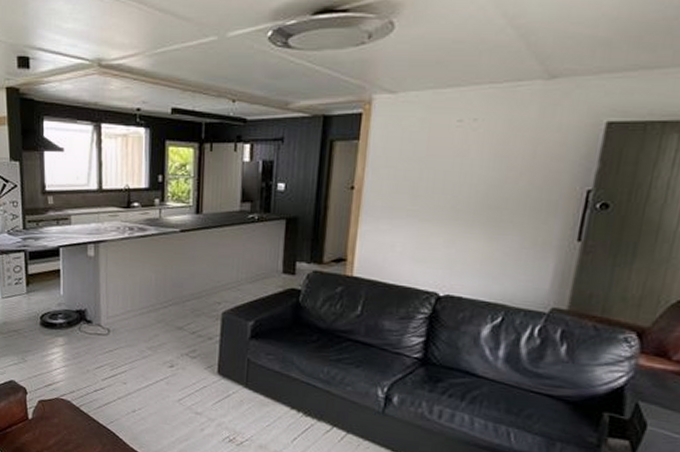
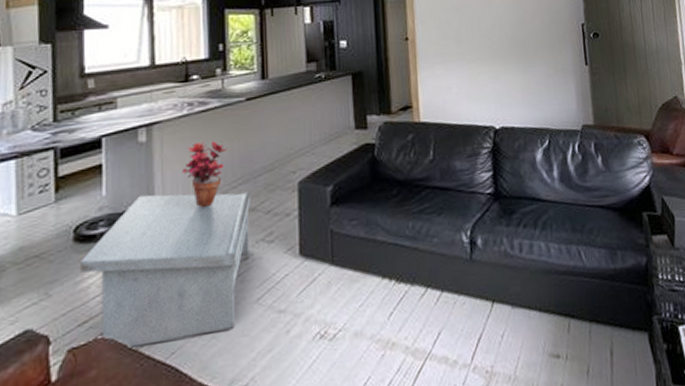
coffee table: none [45,299,179,416] -> present [79,192,251,348]
potted plant: none [122,263,162,320] -> present [181,141,228,208]

